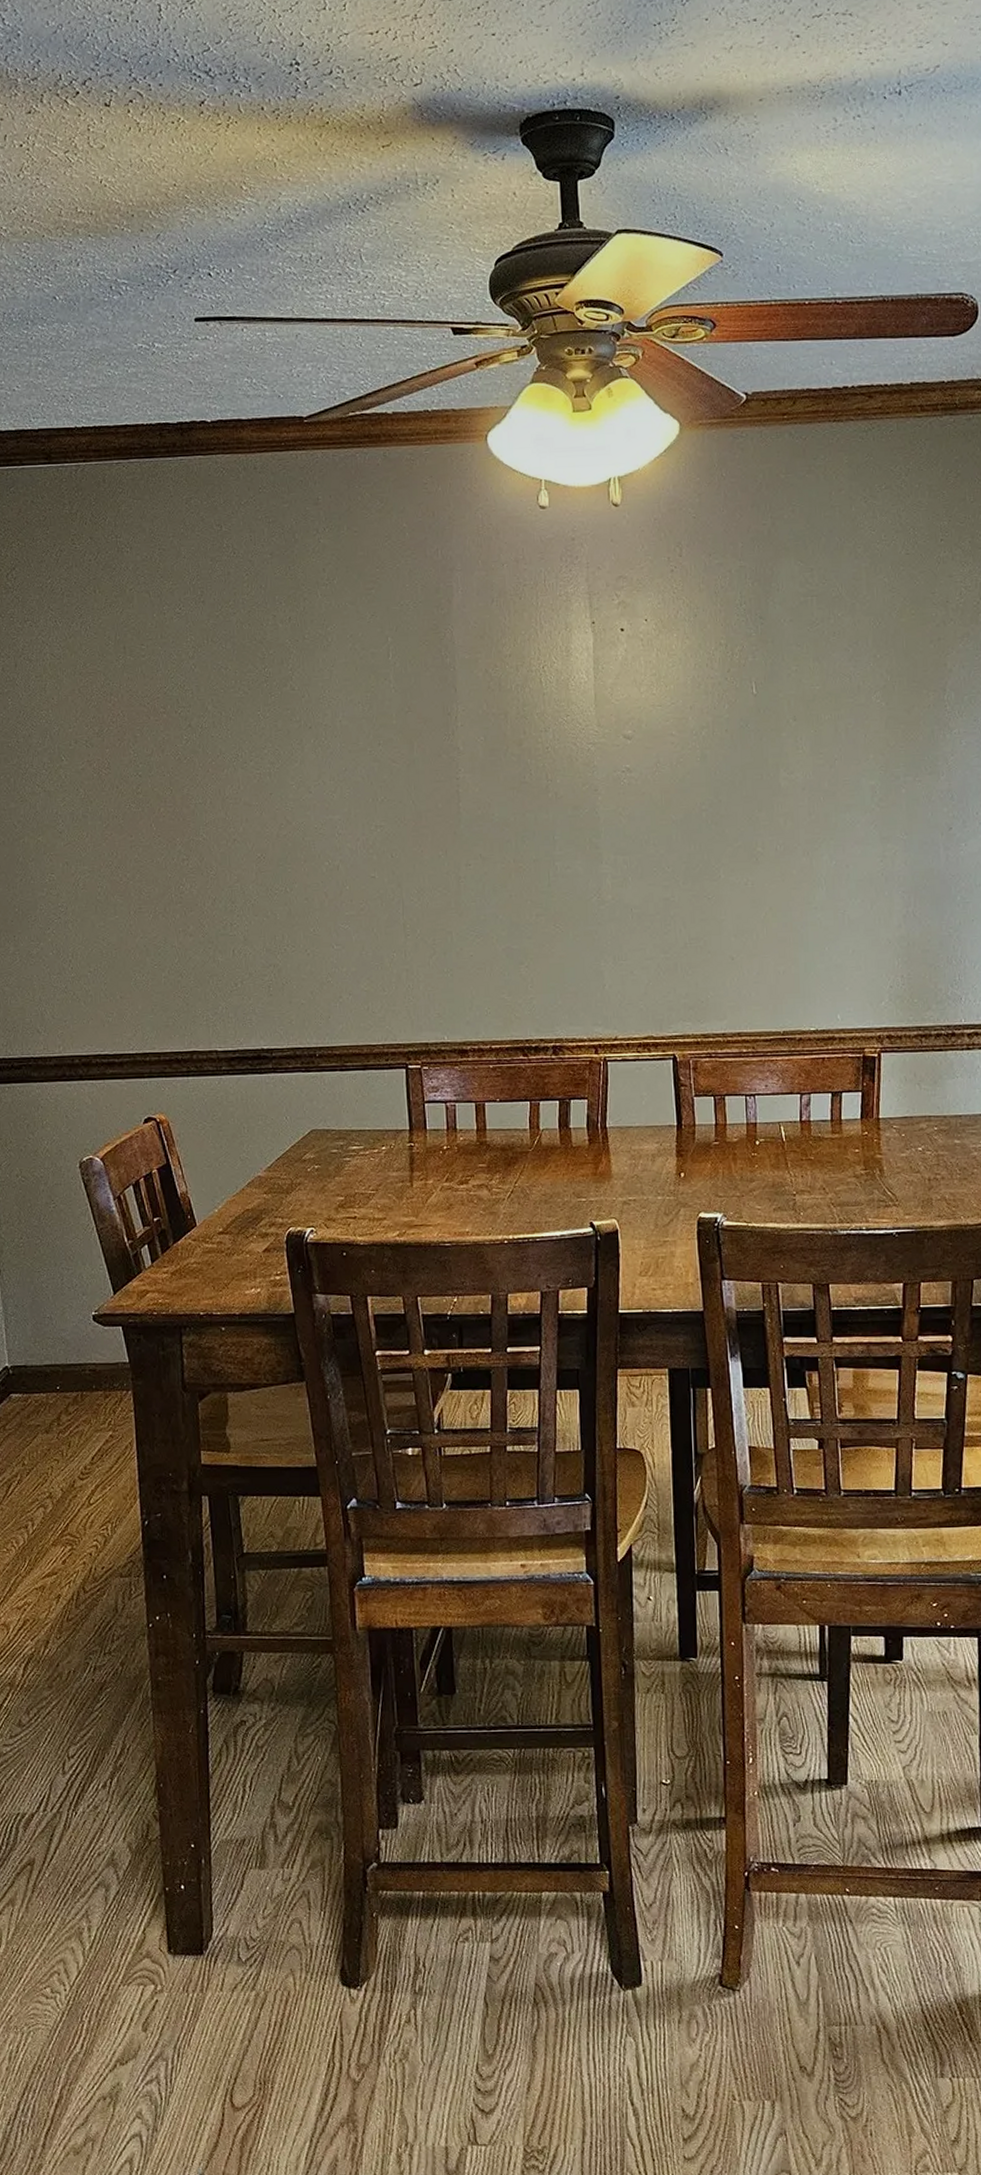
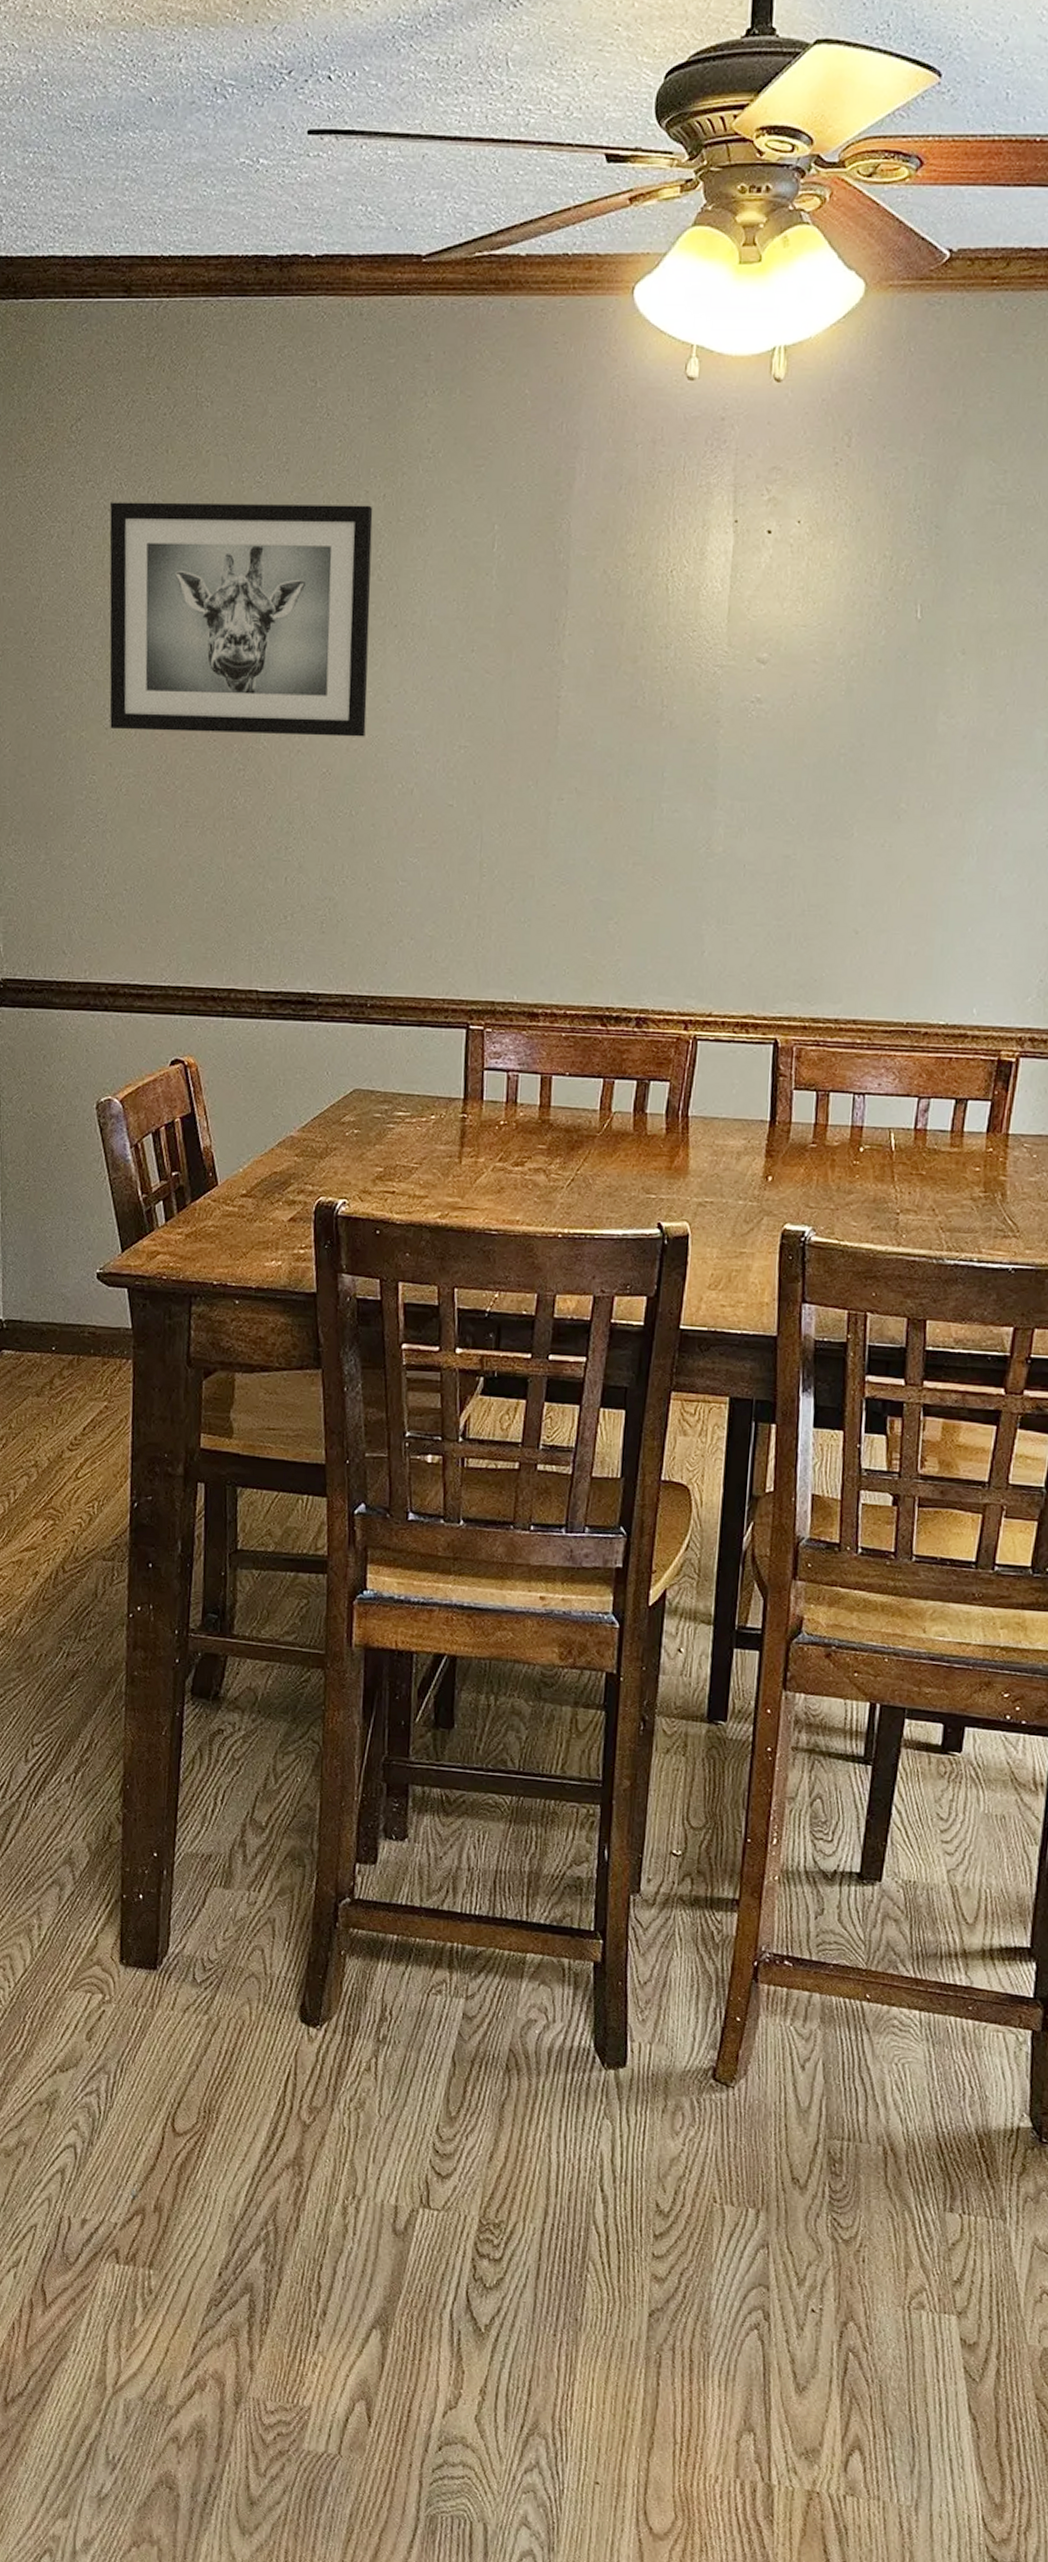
wall art: none [48,627,292,833] -> present [109,502,373,737]

